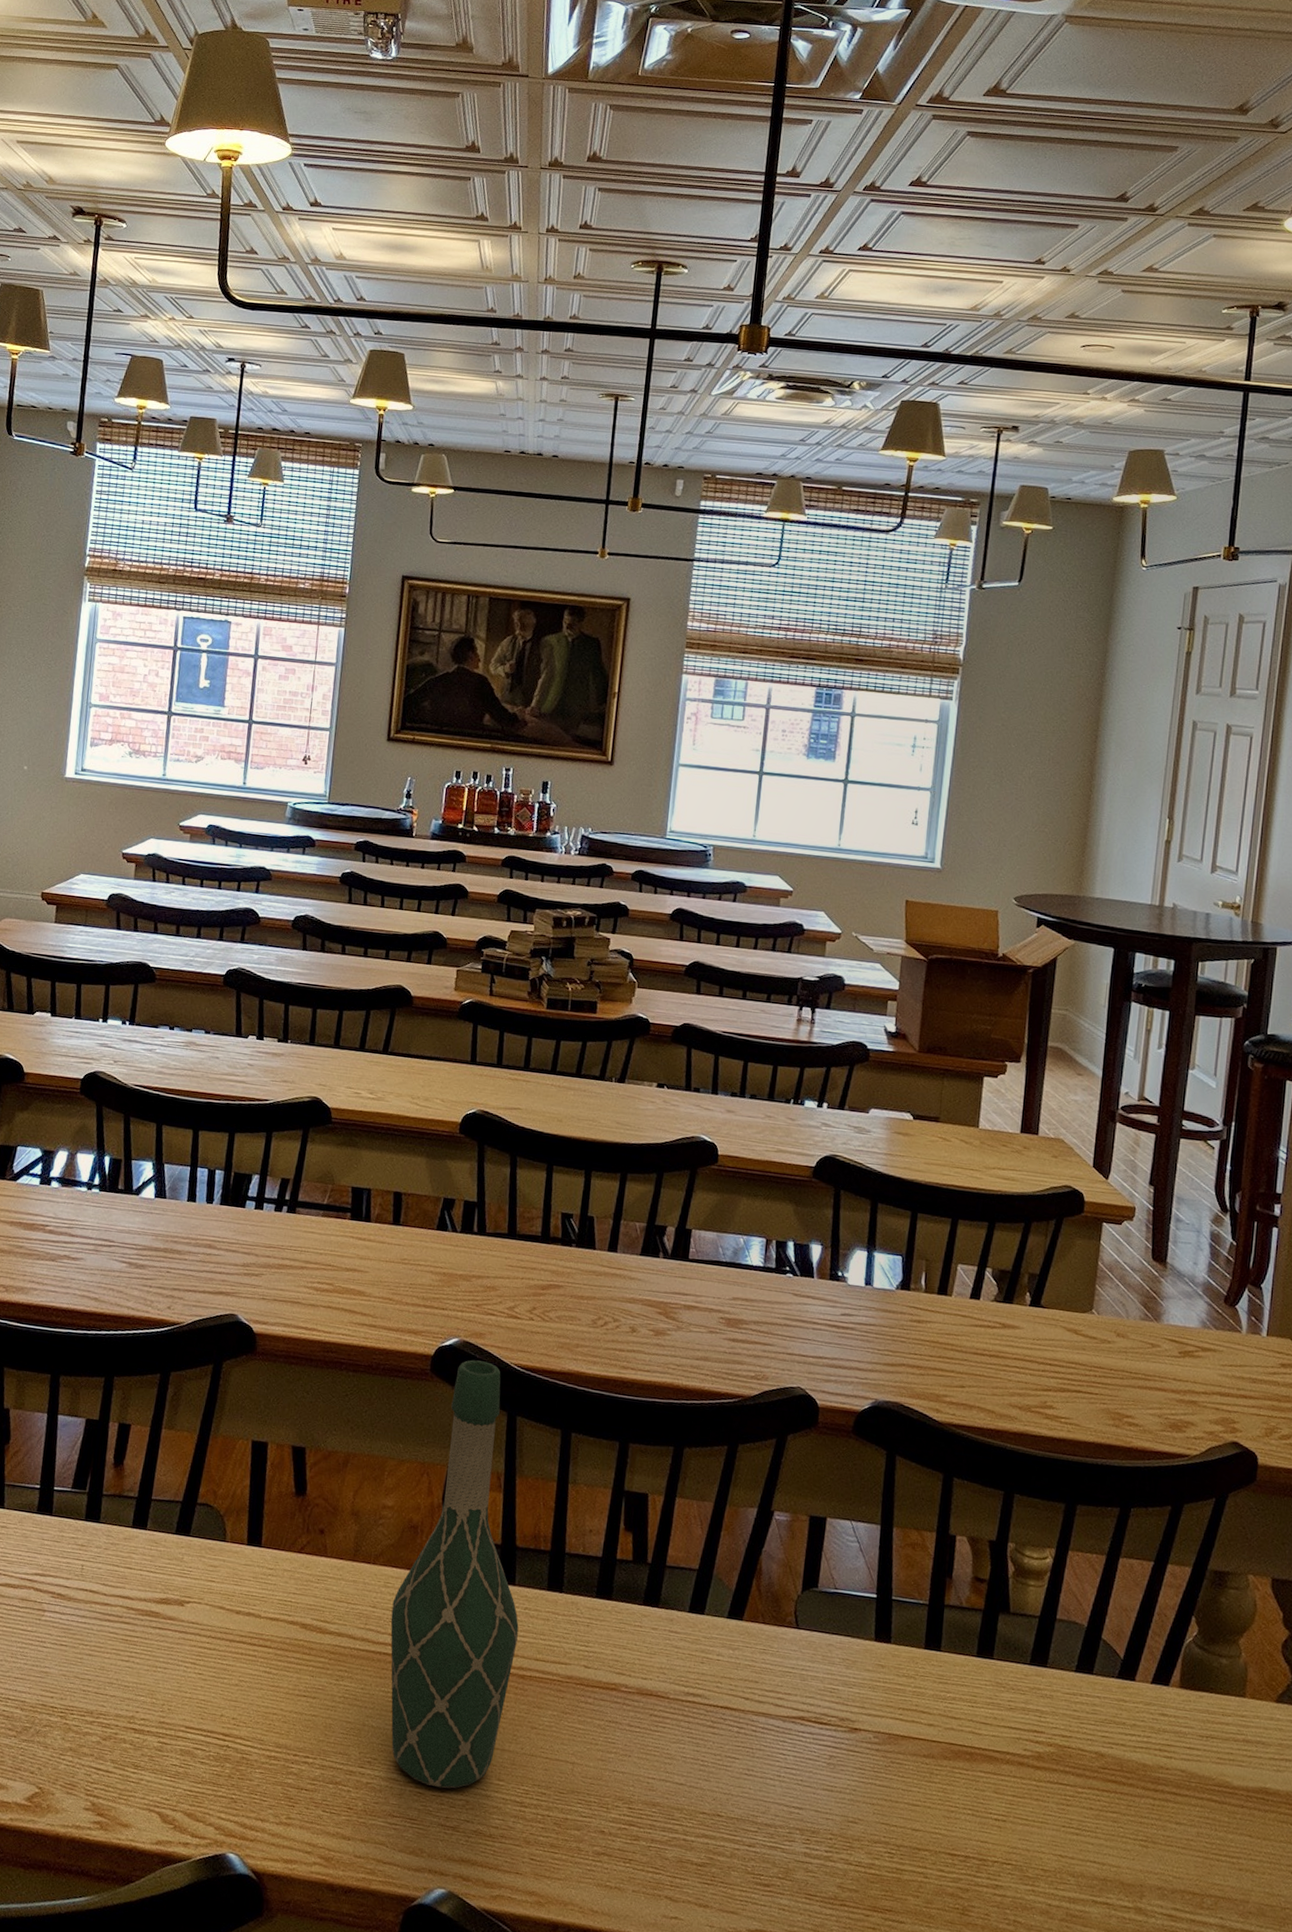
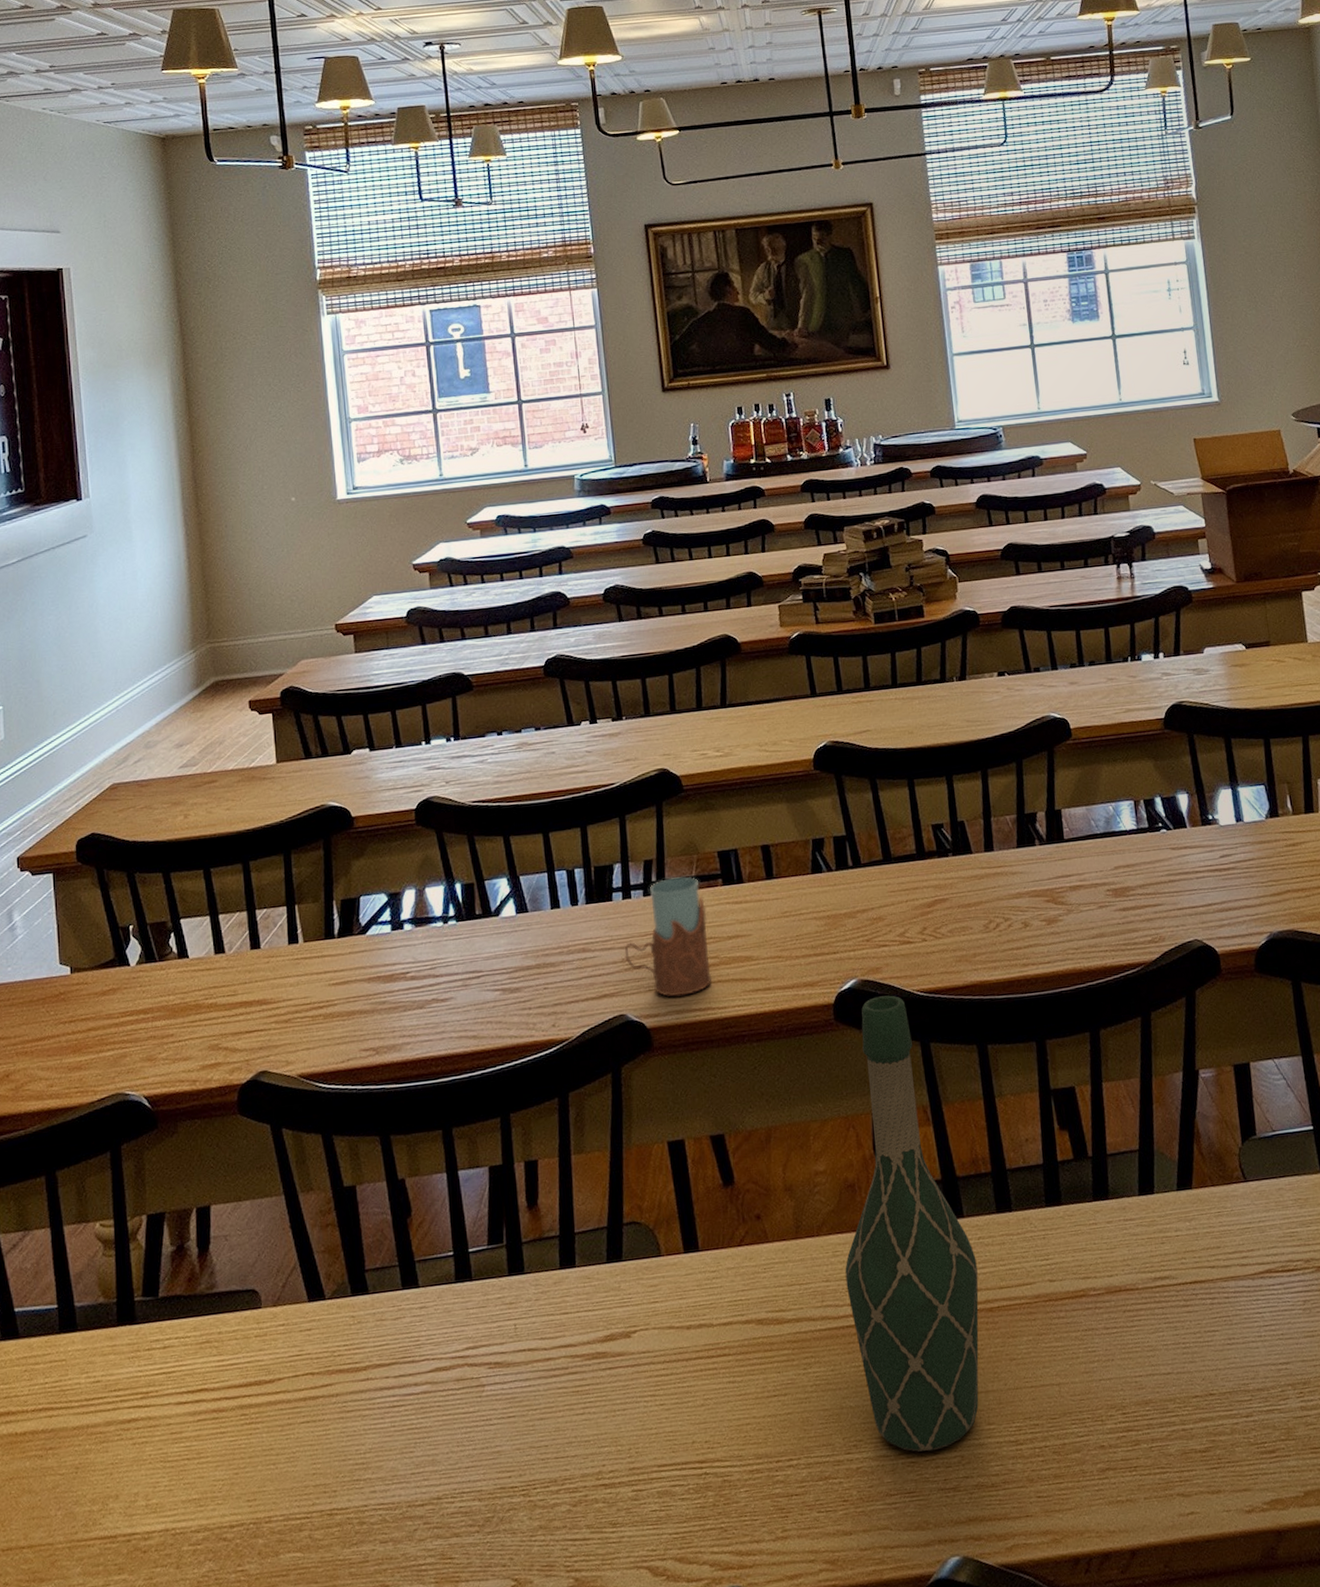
drinking glass: none [246,1200,331,1312] -> present [624,877,713,997]

